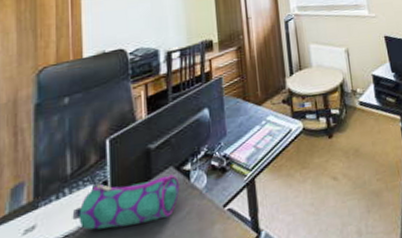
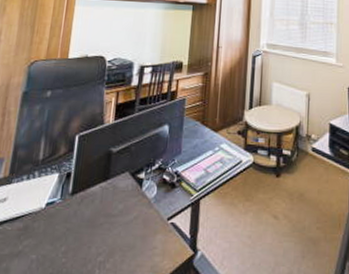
pencil case: present [72,174,180,230] -> none [37,173,133,218]

